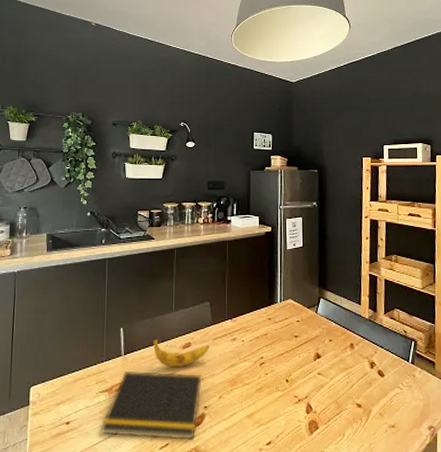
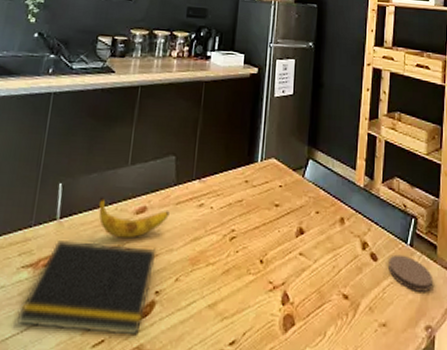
coaster: none [394,371,433,399] -> present [389,254,432,292]

